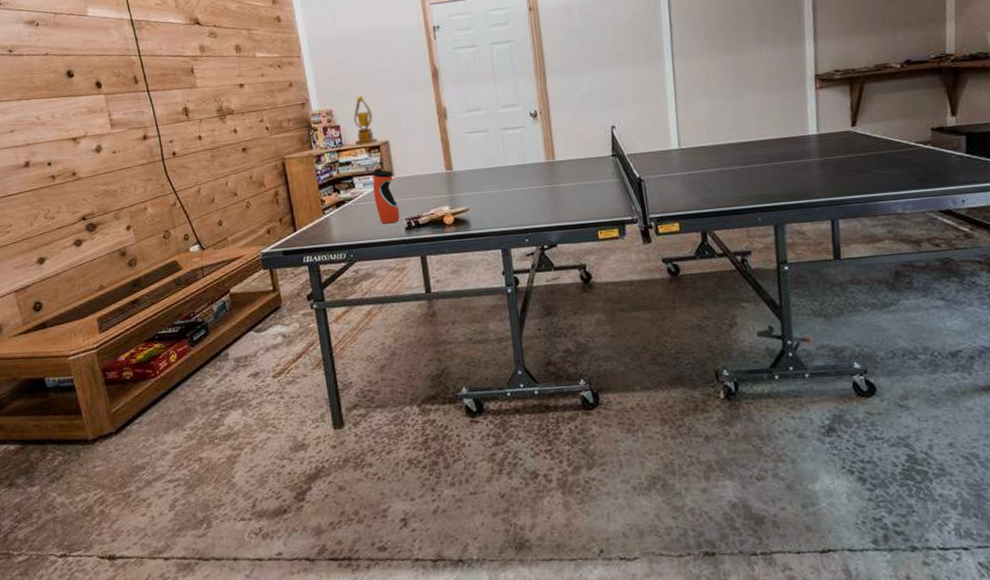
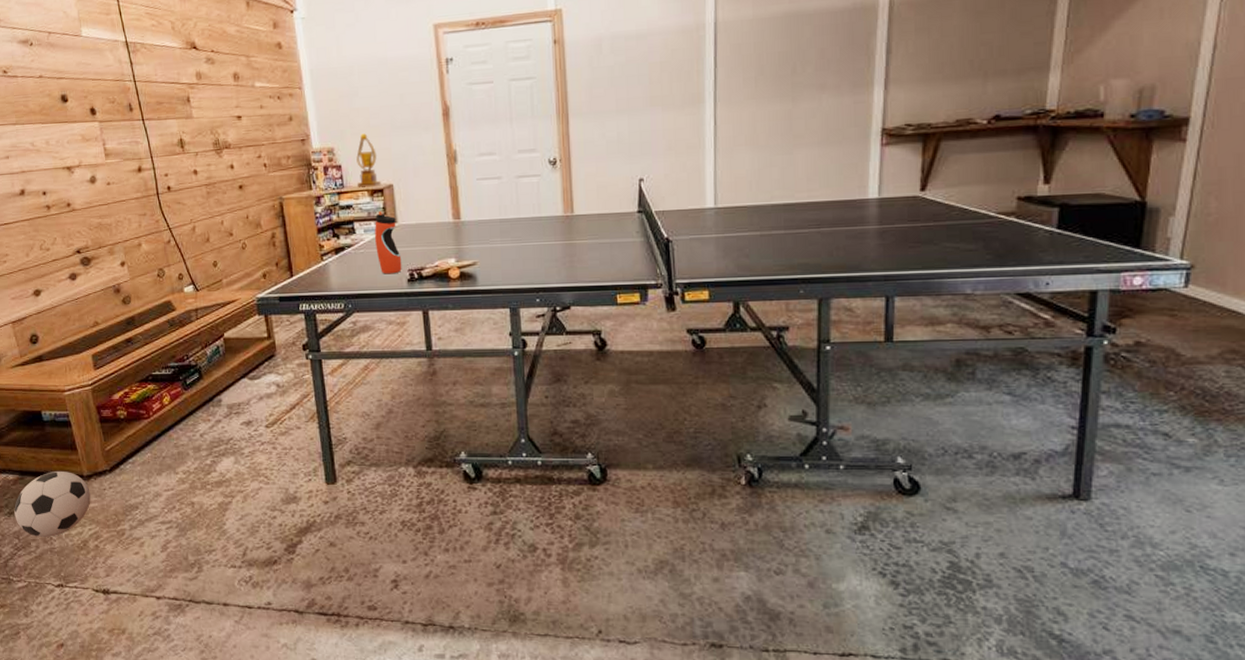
soccer ball: none [15,437,96,508] -> present [14,472,91,538]

